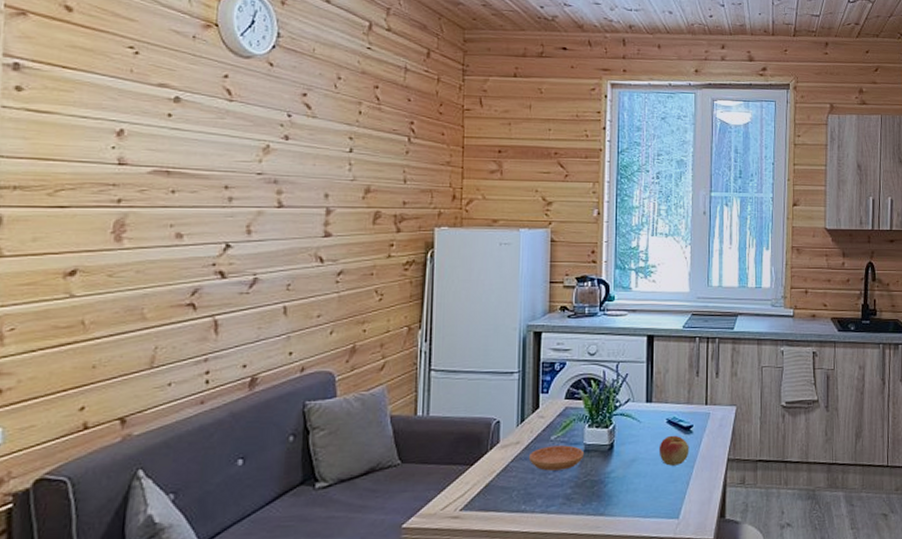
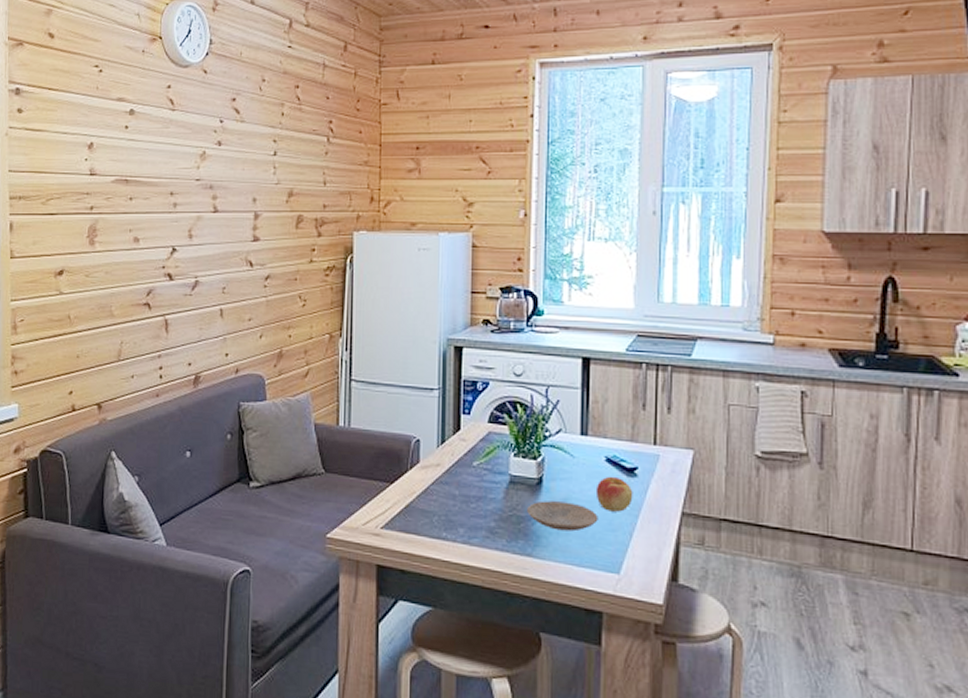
saucer: present [528,445,585,471] -> none [449,472,510,500]
plate: none [600,462,661,489] -> present [527,500,598,532]

